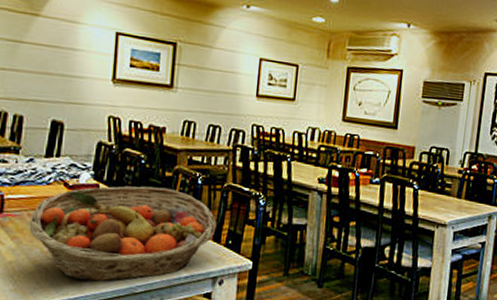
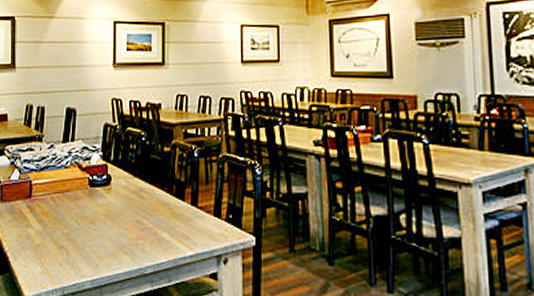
fruit basket: present [29,186,217,283] -> none [52,163,216,263]

